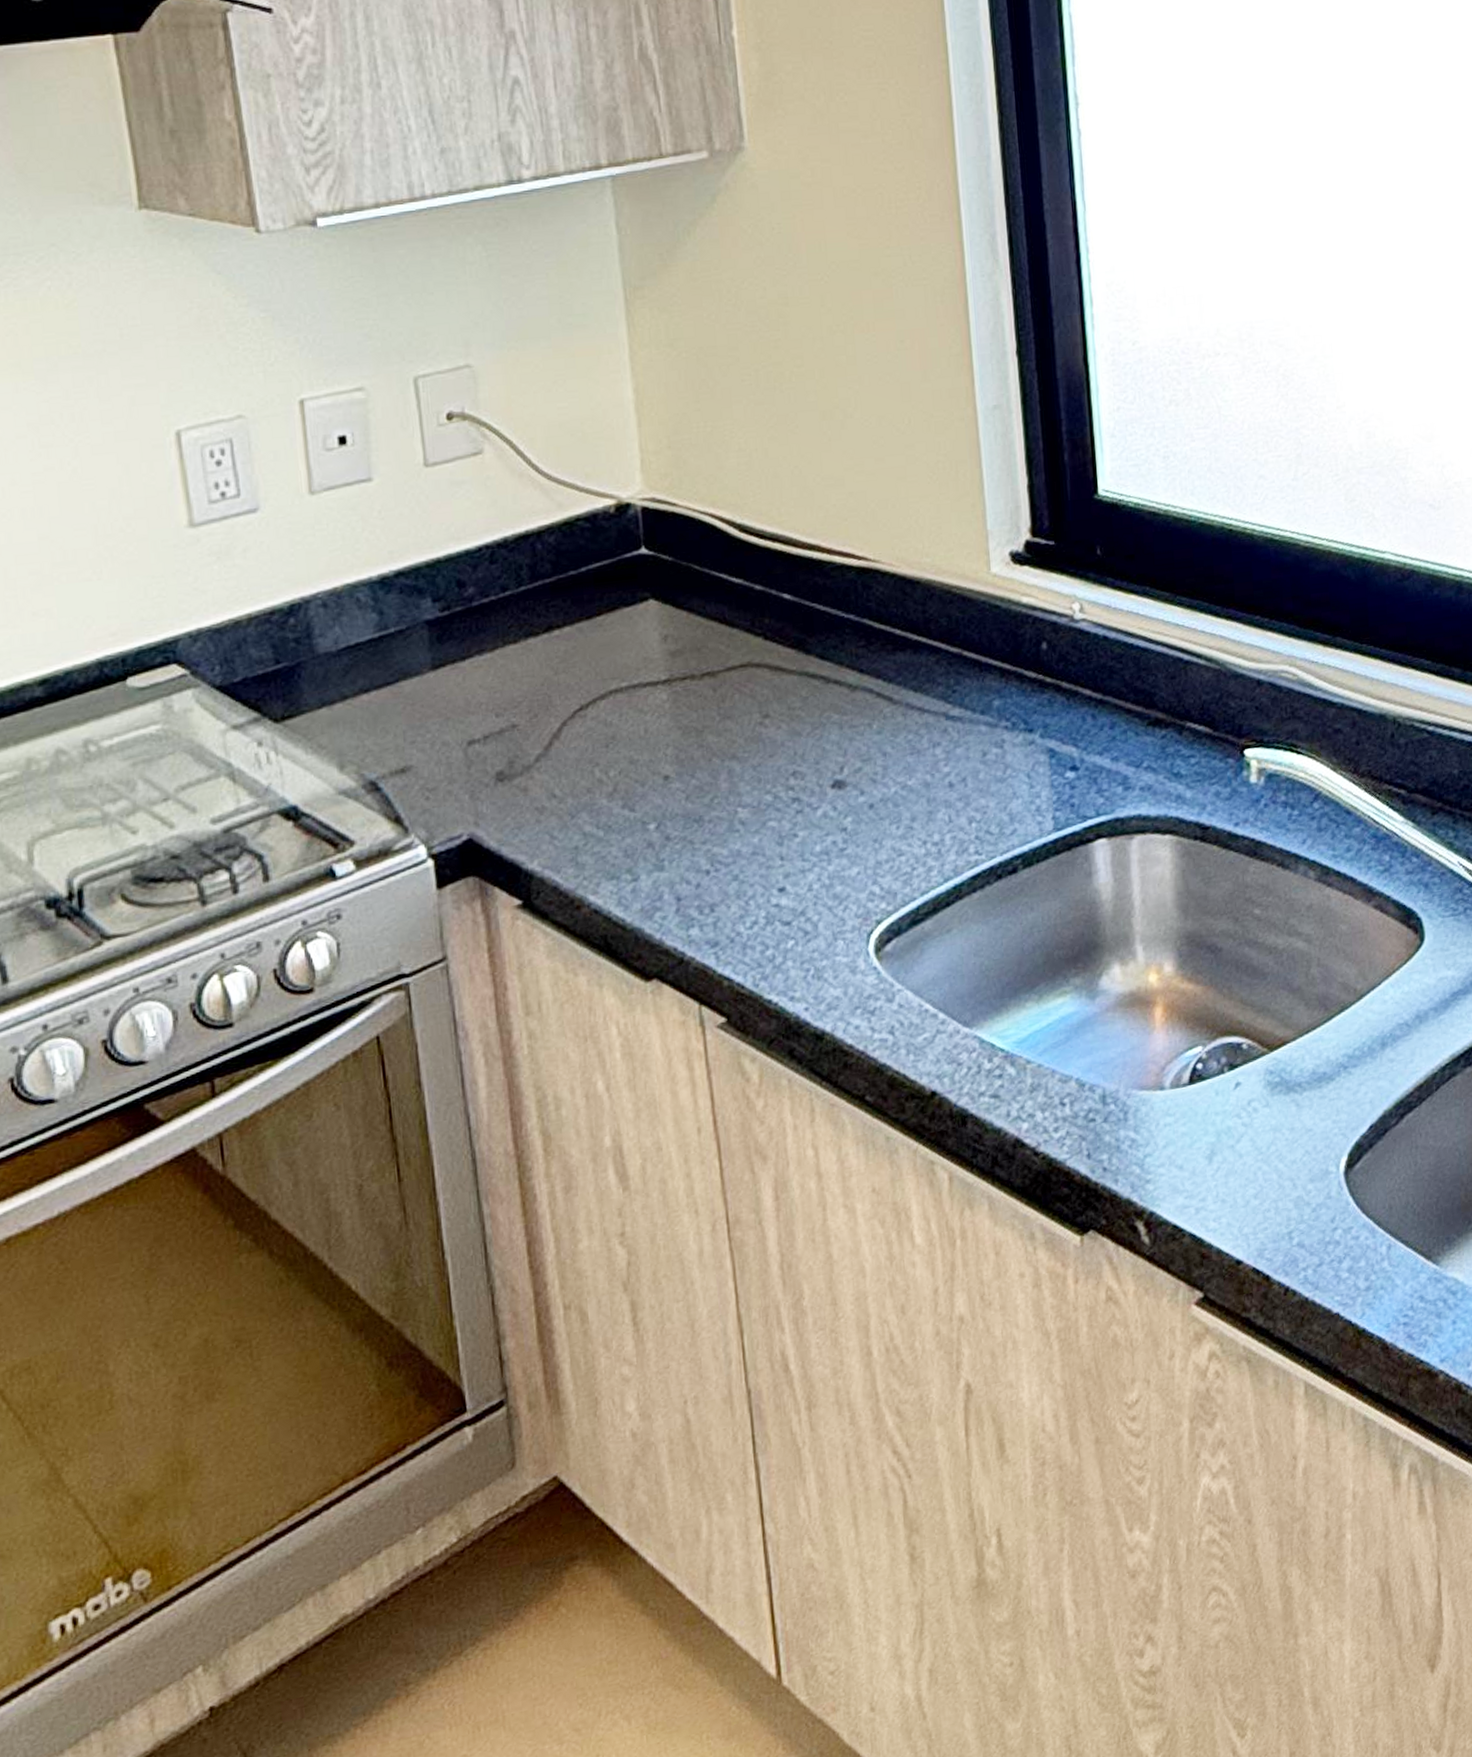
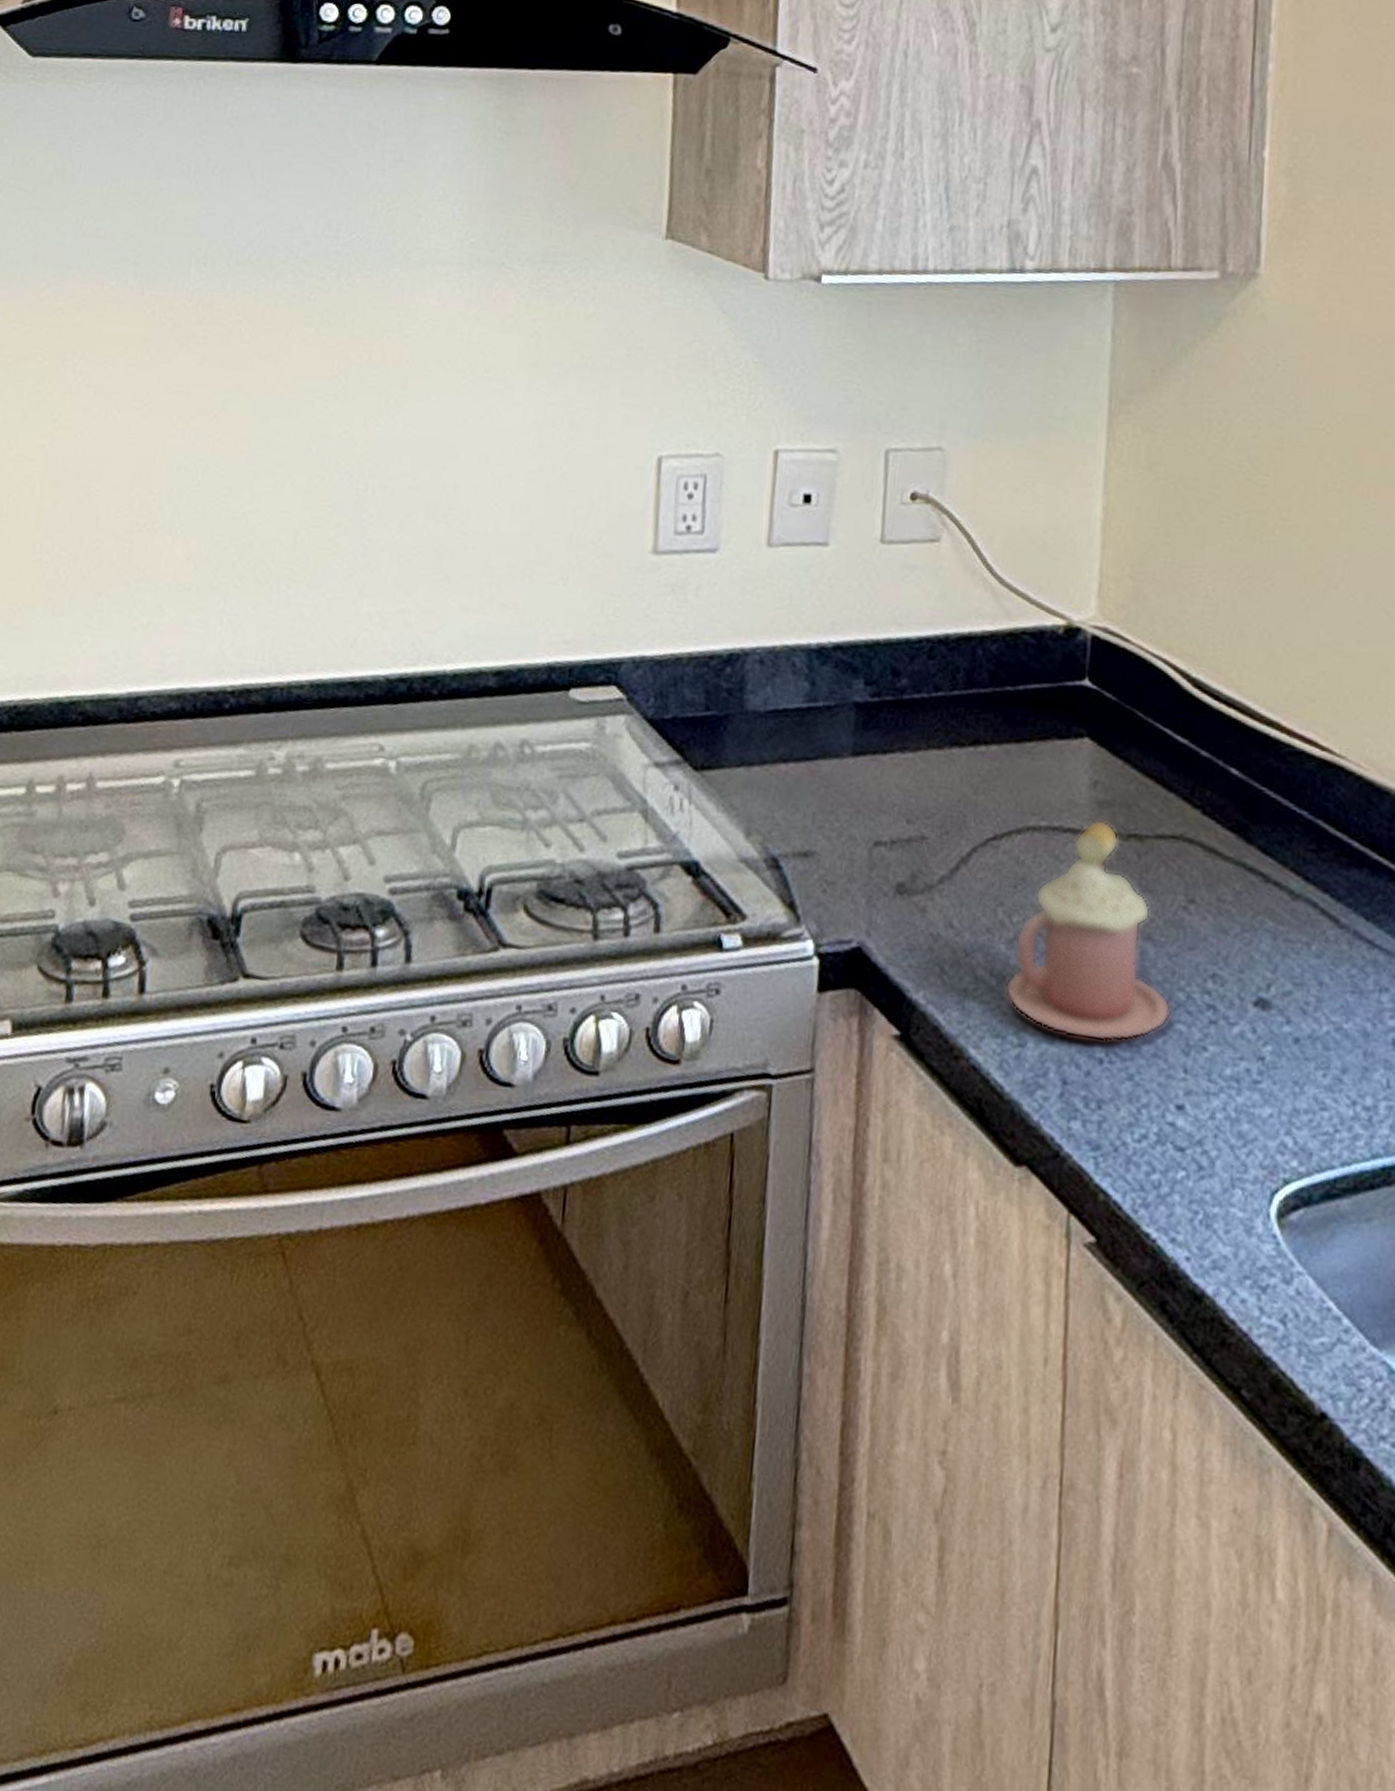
mug: none [612,667,762,861] -> present [1005,819,1171,1042]

